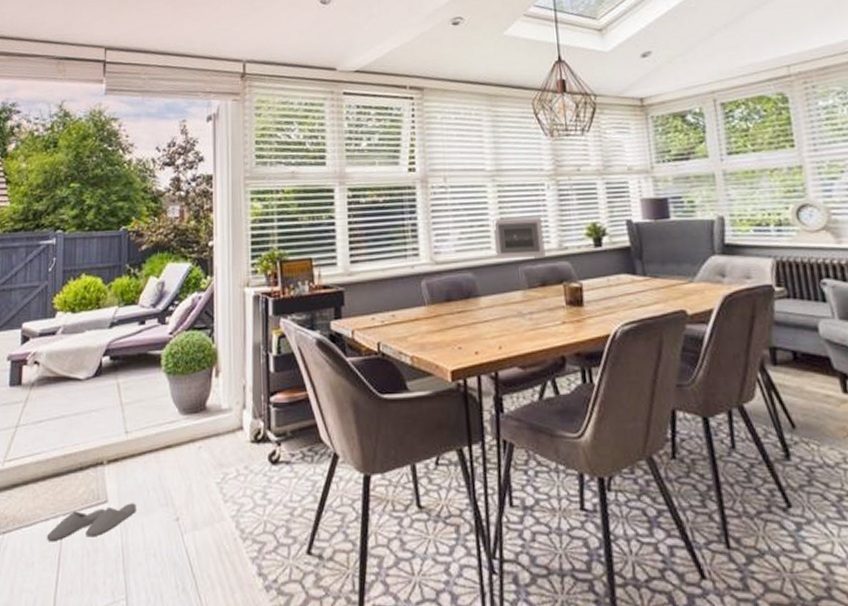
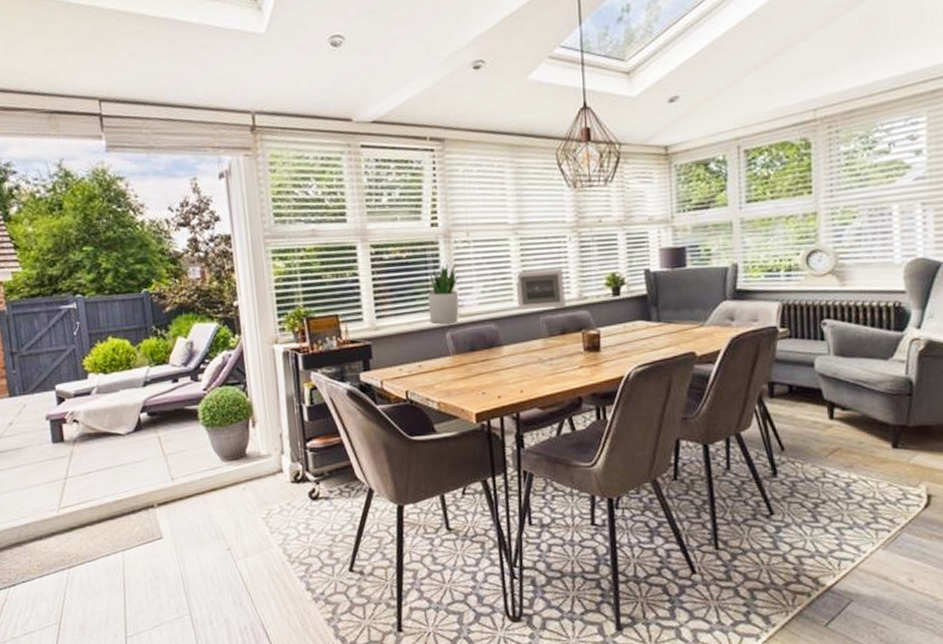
slippers: present [46,503,136,541] -> none [109,538,190,572]
planter: none [403,209,435,272] -> present [427,263,459,324]

